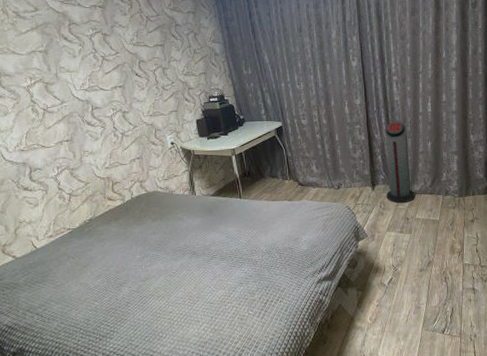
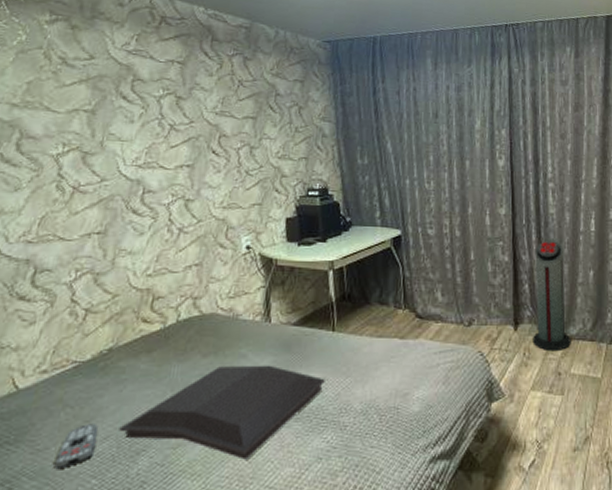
remote control: none [69,268,94,296] -> present [53,424,98,468]
serving tray: none [106,224,239,286] -> present [119,365,325,460]

